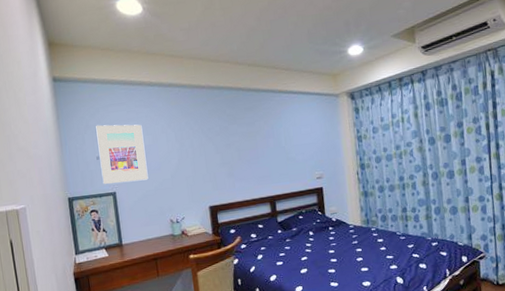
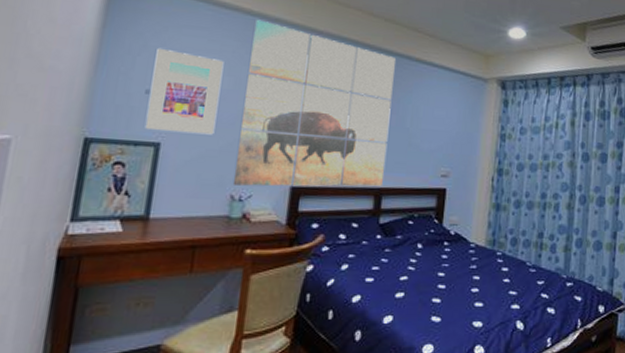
wall art: none [155,87,274,212] -> present [233,19,395,187]

